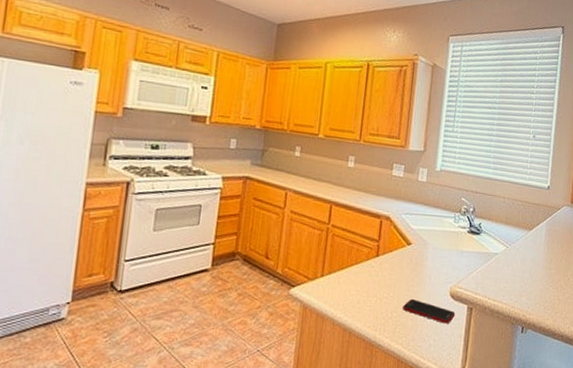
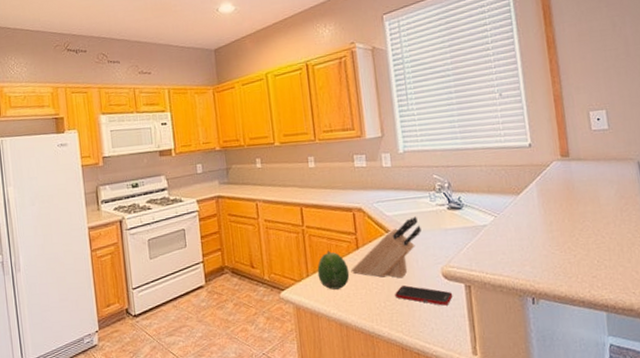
fruit: none [332,253,365,294] -> present [317,250,350,290]
knife block: none [366,234,441,292] -> present [350,216,422,278]

